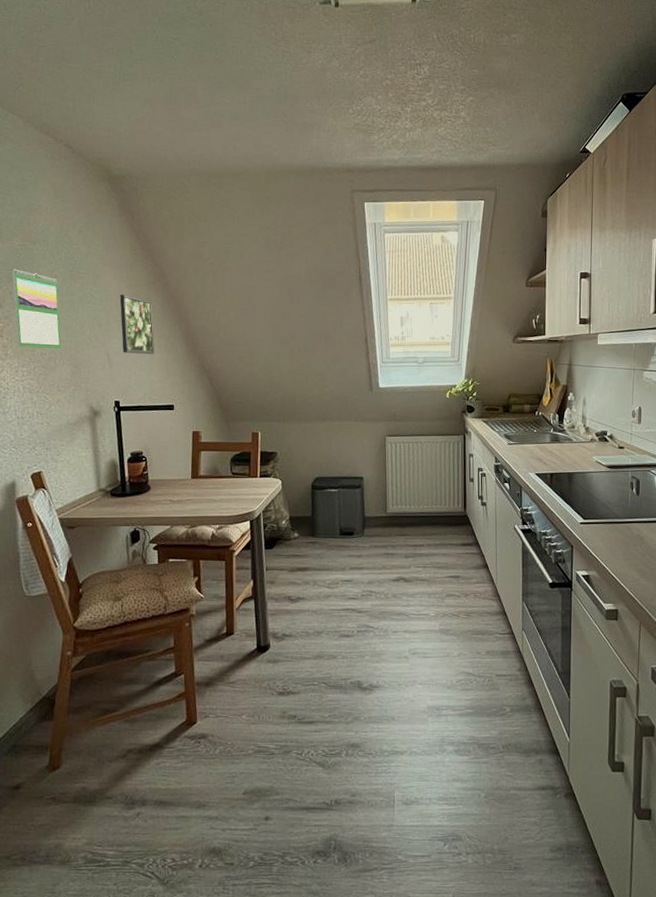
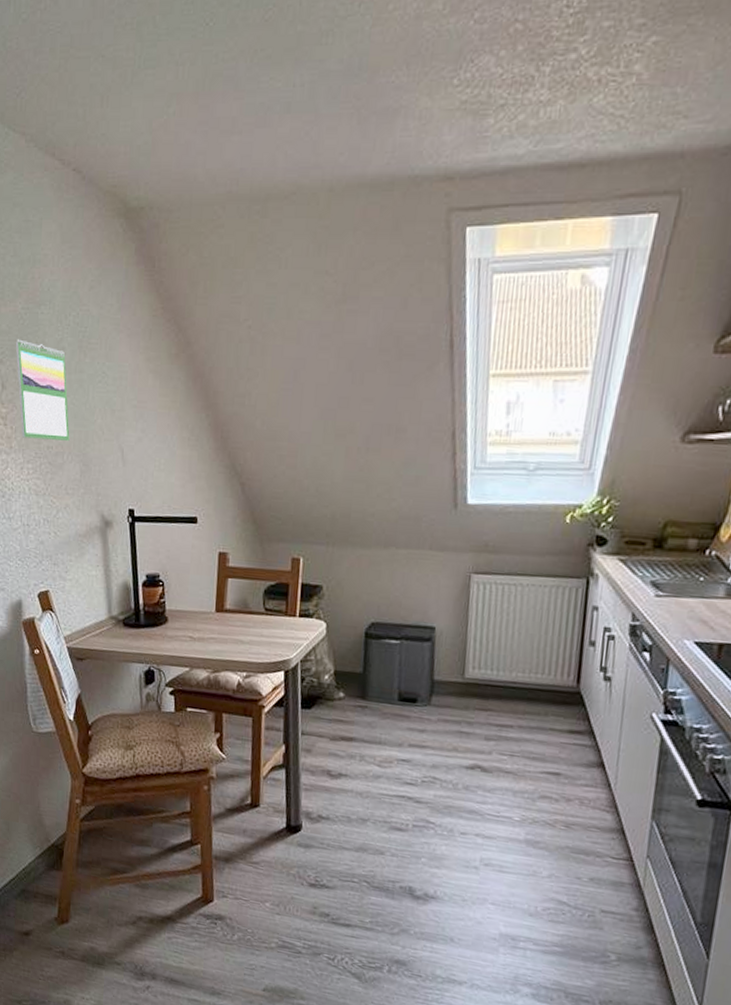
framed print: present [119,294,155,354] -> none [136,371,177,450]

